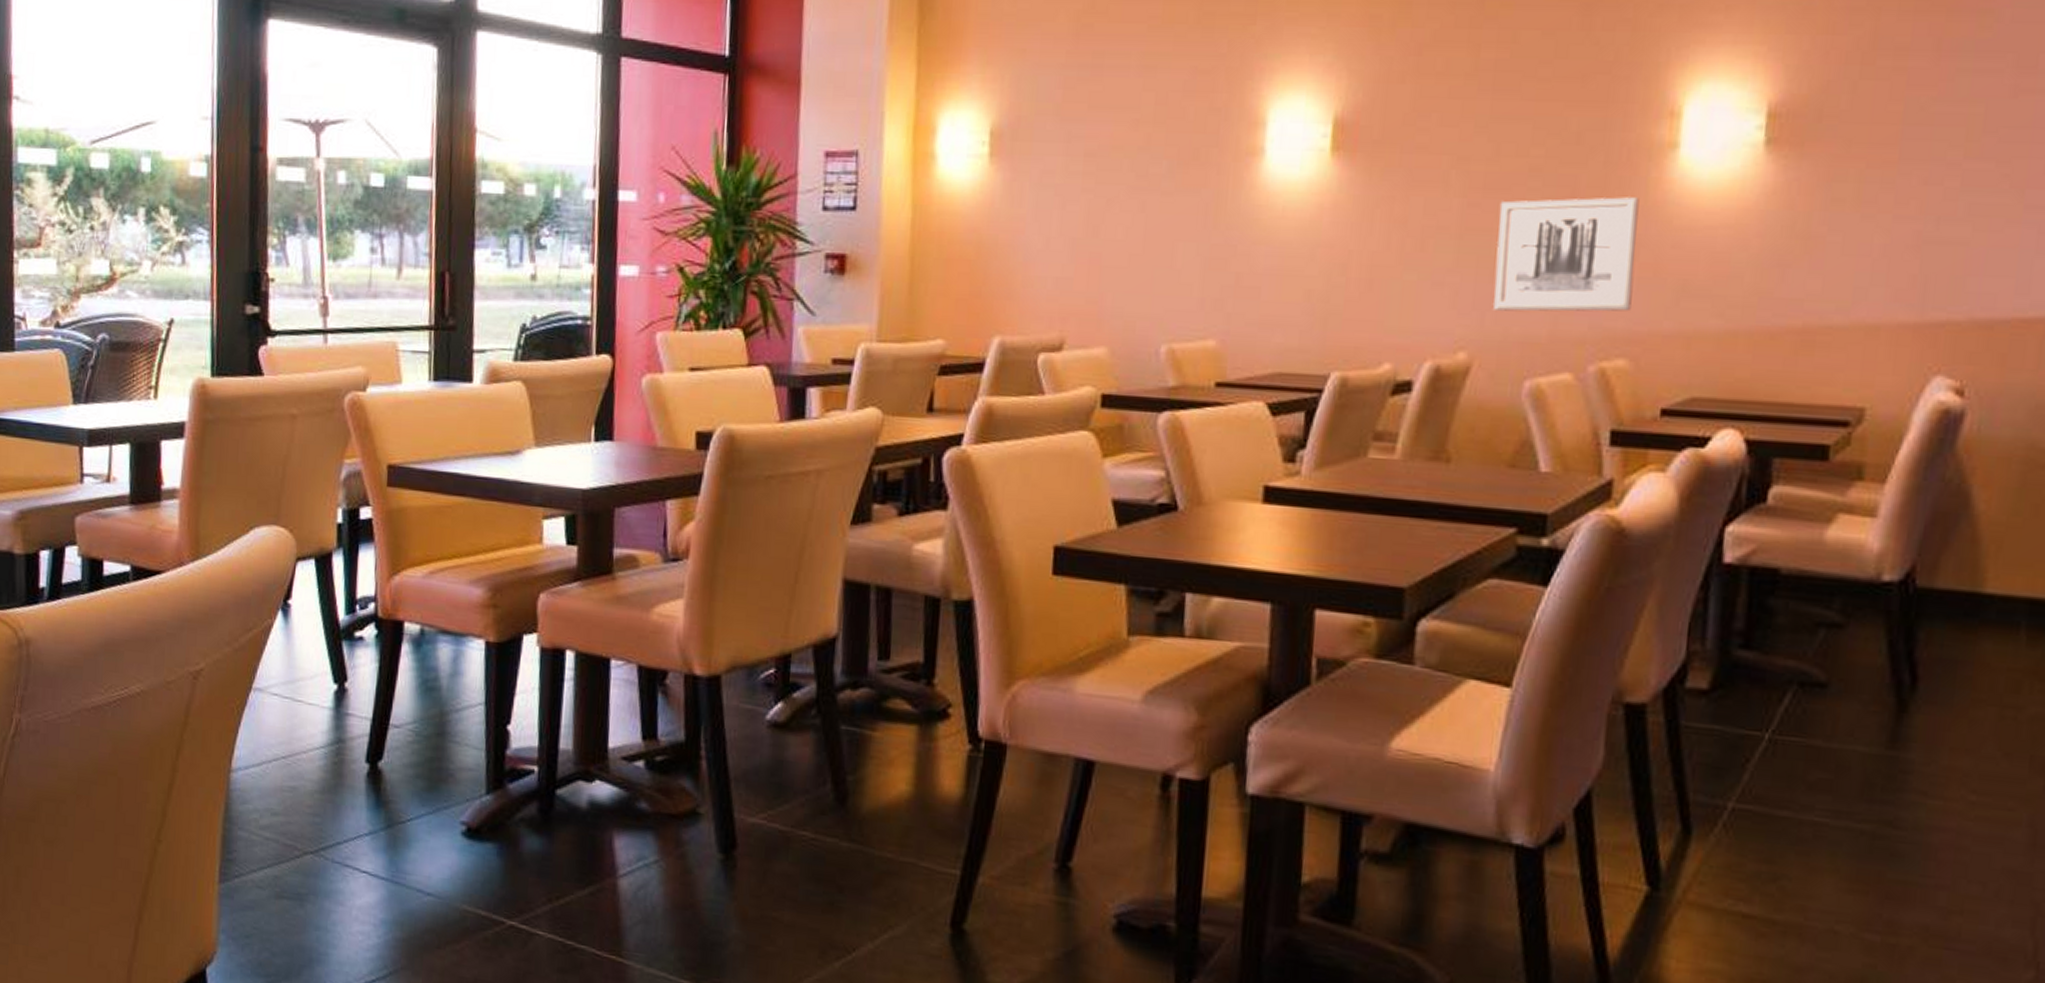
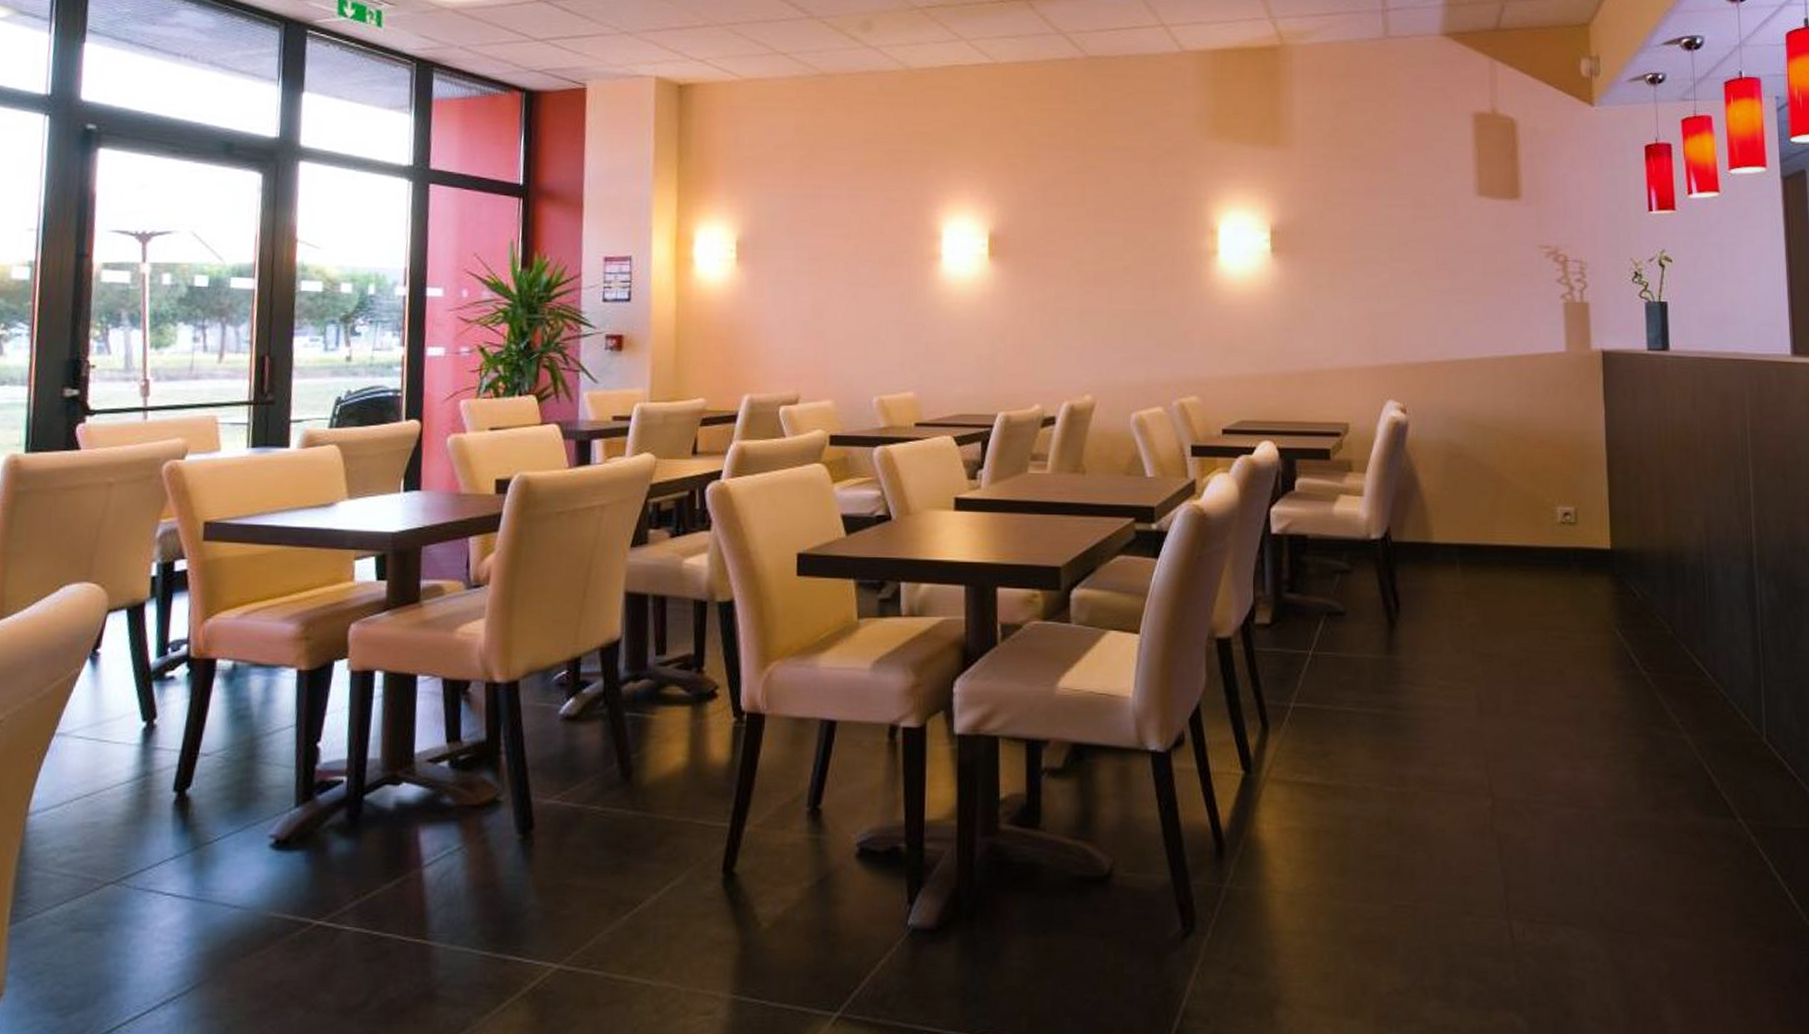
wall art: present [1493,197,1639,312] -> none [1106,286,1197,366]

